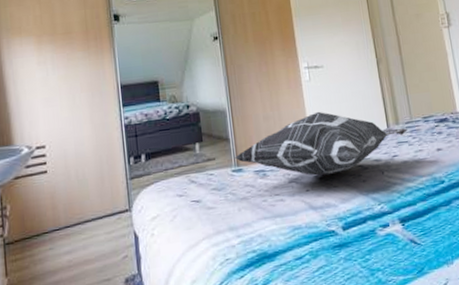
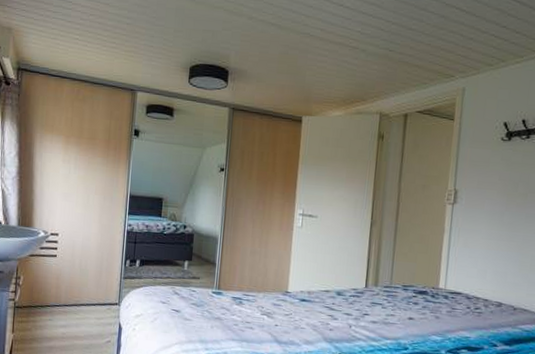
decorative pillow: present [235,111,407,176] -> none [217,257,385,317]

